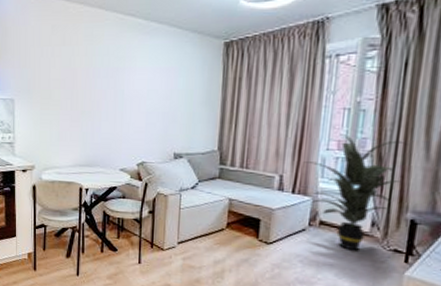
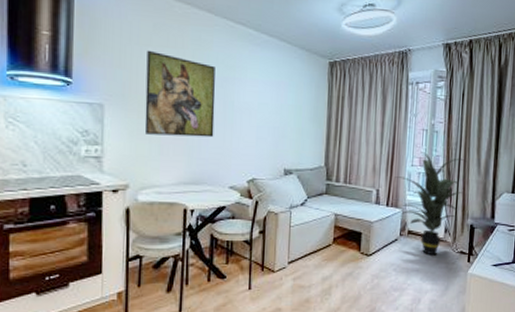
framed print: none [46,49,107,124] -> present [144,50,216,138]

